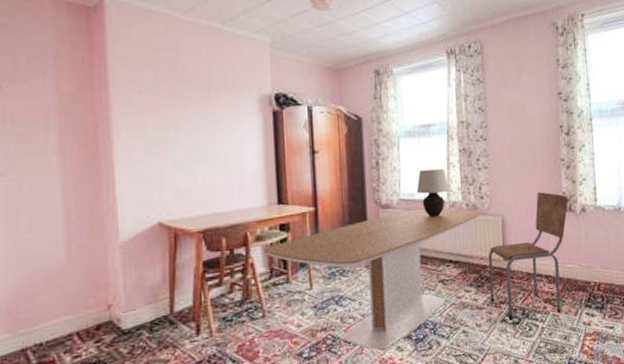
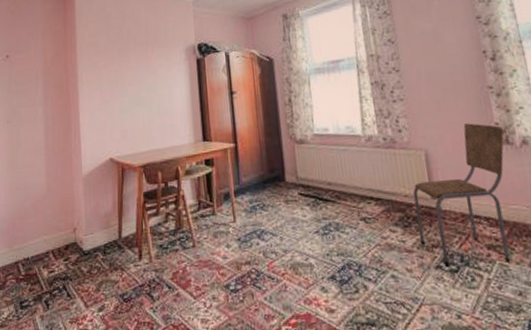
dining table: present [263,208,482,351] -> none [192,143,402,289]
table lamp: present [416,169,450,217] -> none [329,103,365,152]

